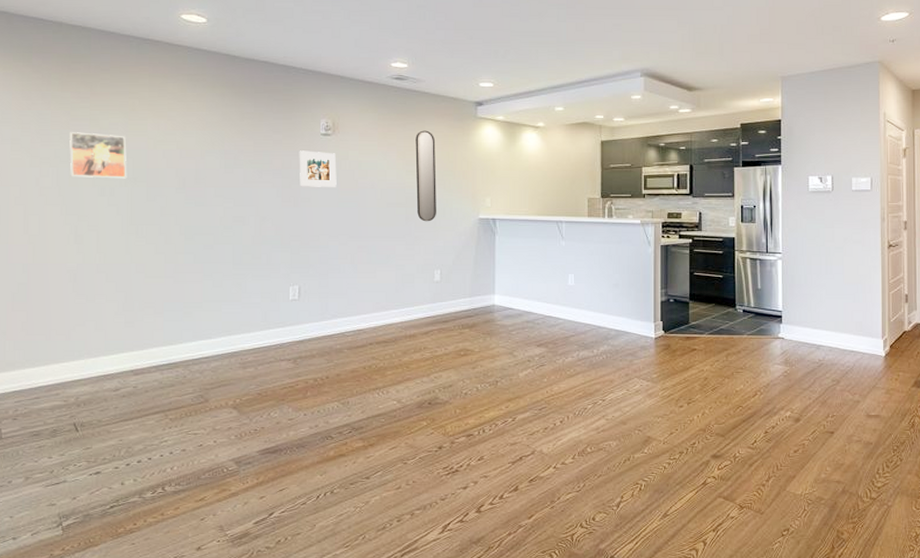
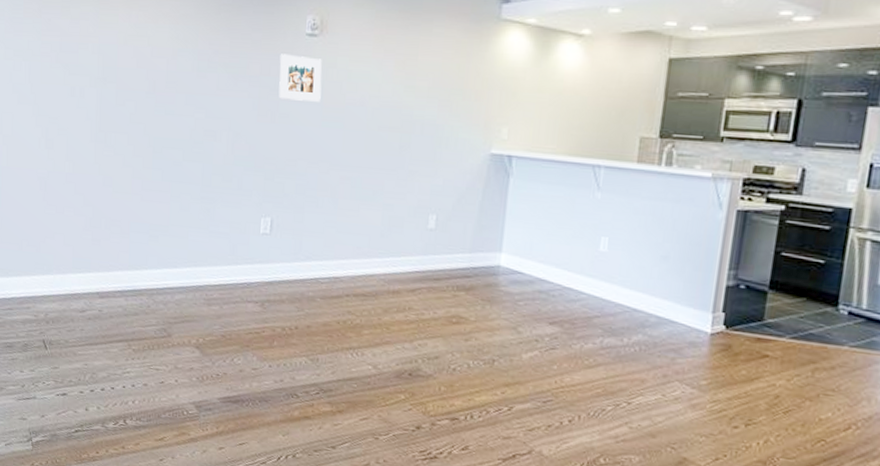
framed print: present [69,132,127,179] -> none [41,21,97,78]
home mirror: present [415,130,436,222] -> none [414,34,445,154]

